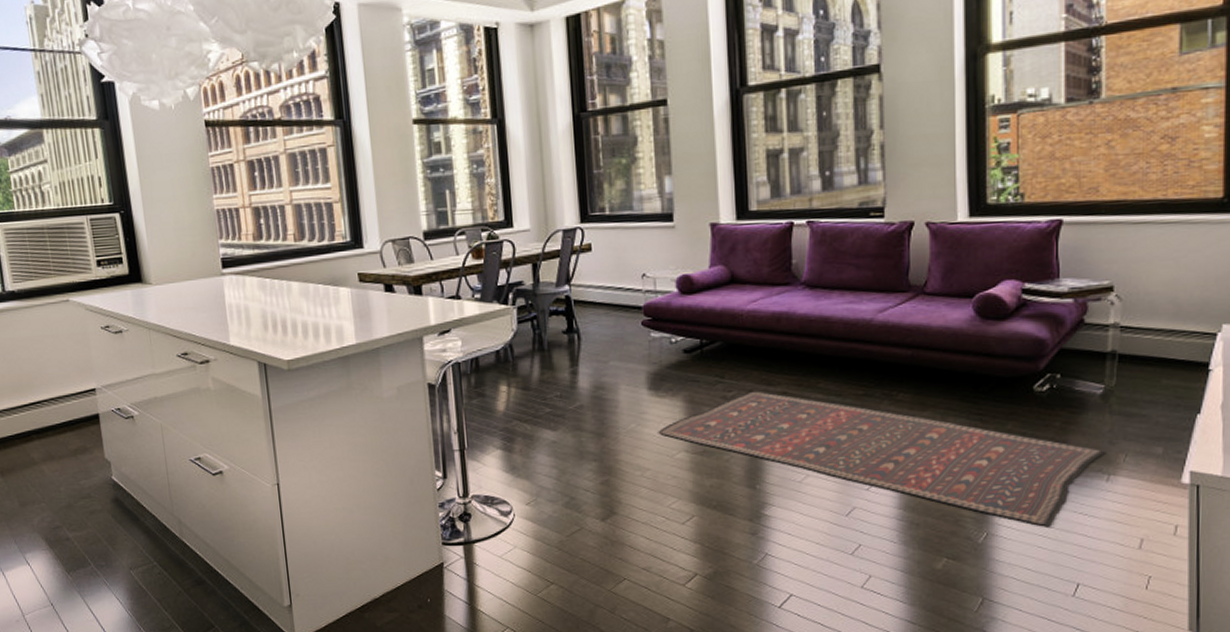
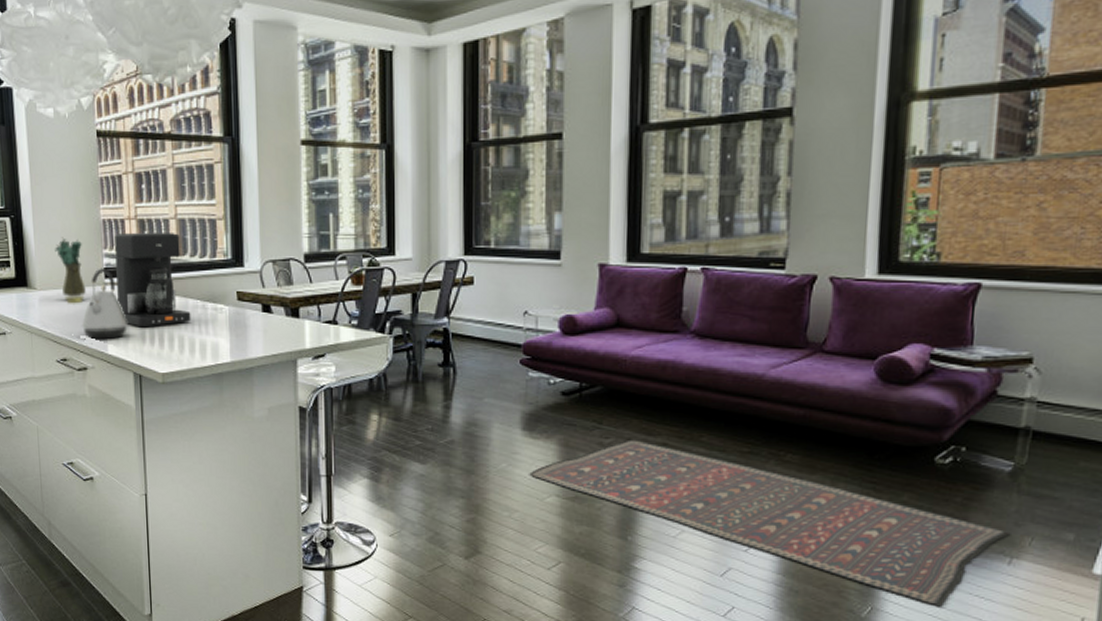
vase: none [168,230,204,297] -> present [55,237,86,304]
kettle: none [200,258,250,331] -> present [81,268,129,339]
coffee maker: none [230,218,314,316] -> present [114,232,191,328]

